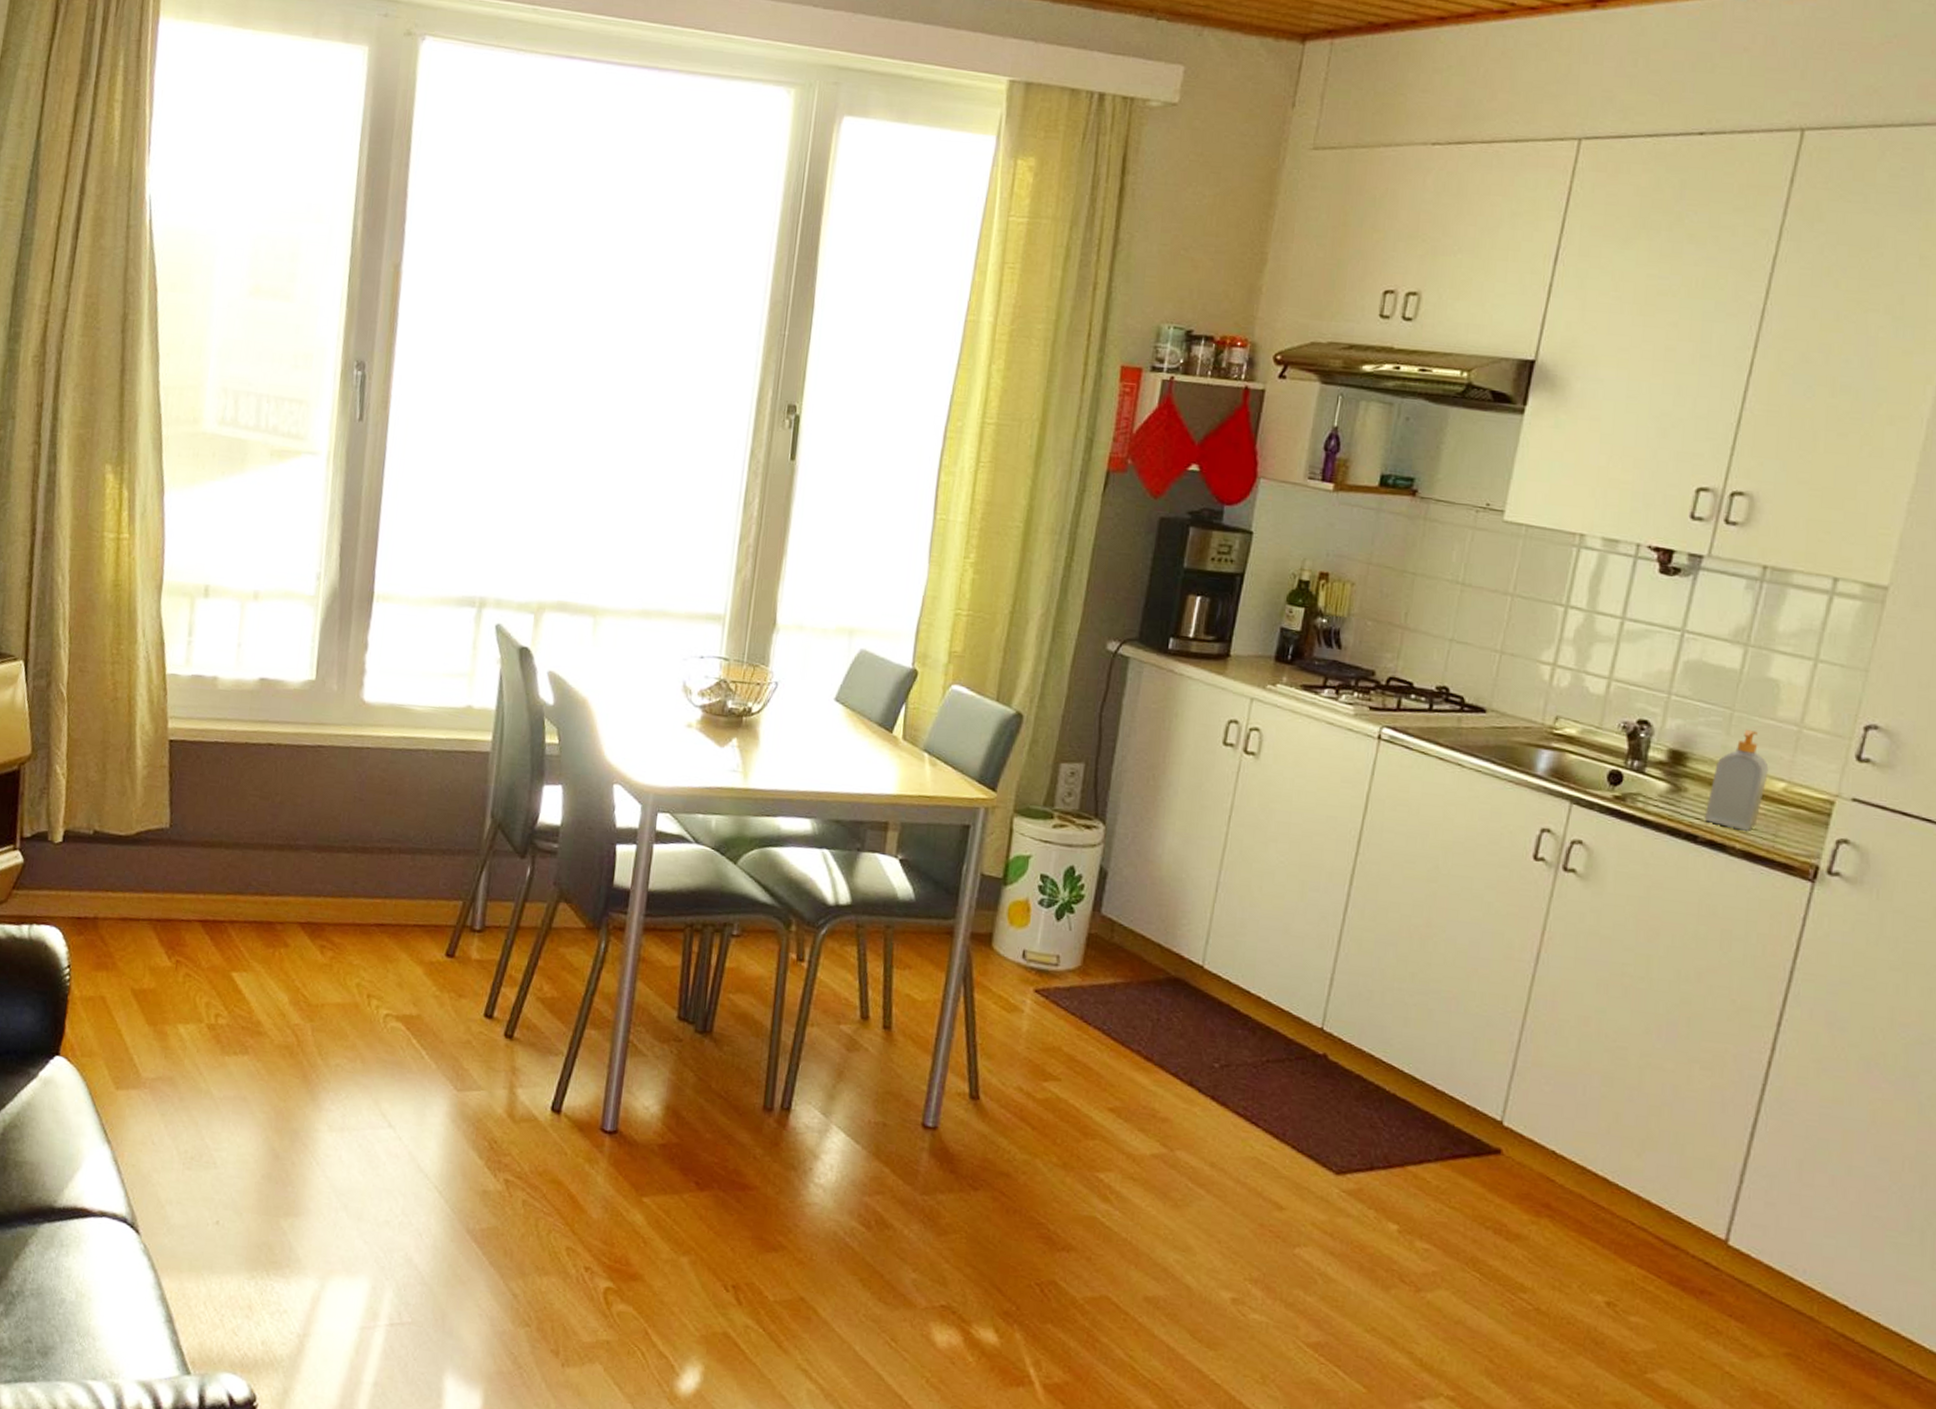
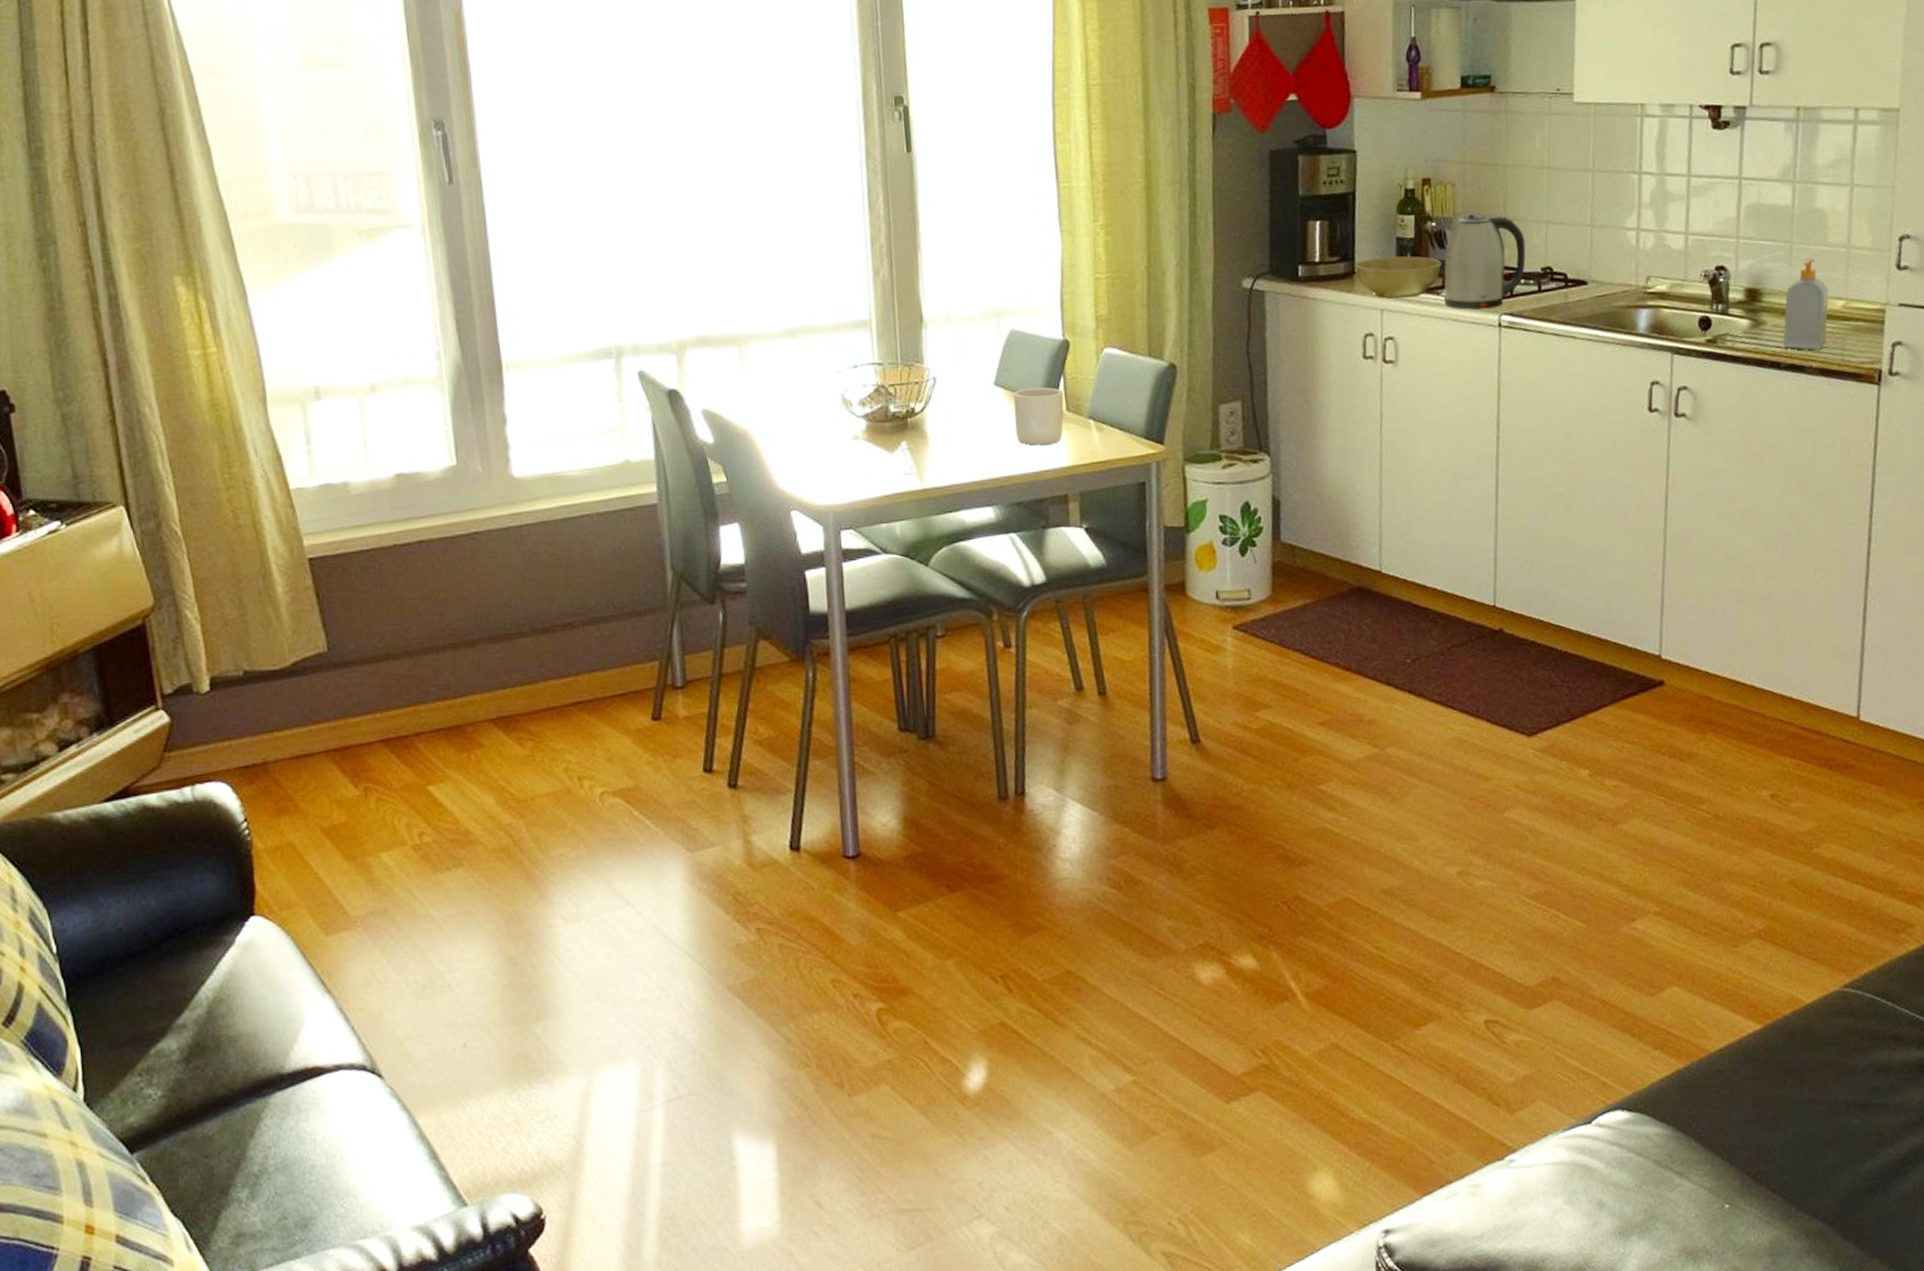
mug: none [847,709,902,770] -> present [1013,387,1064,446]
bowl: none [1231,643,1326,692] -> present [1355,256,1442,299]
kettle: none [1322,617,1424,719] -> present [1444,214,1526,310]

